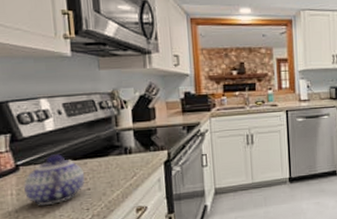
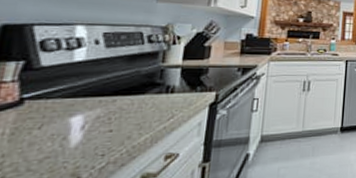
teapot: present [23,154,86,205] -> none [22,88,110,149]

